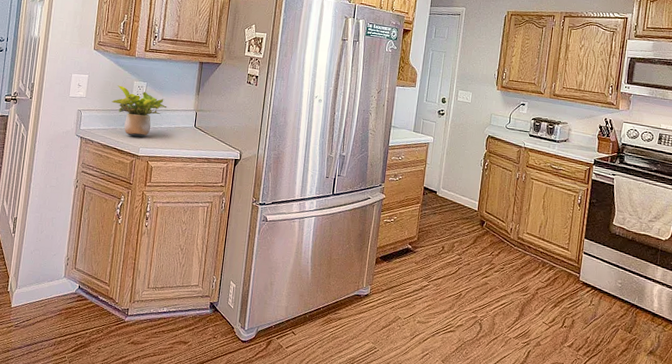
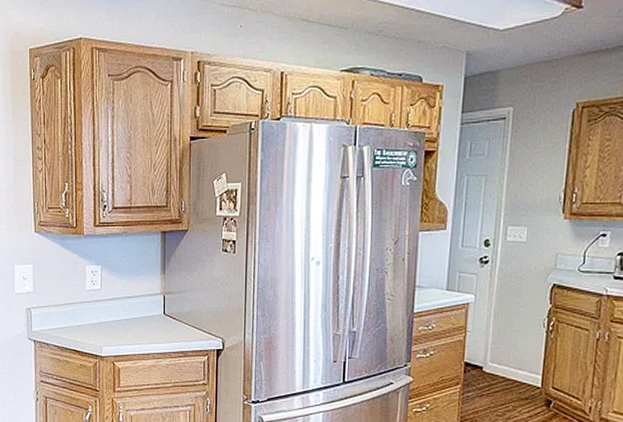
potted plant: present [111,85,167,137] -> none [63,273,129,333]

